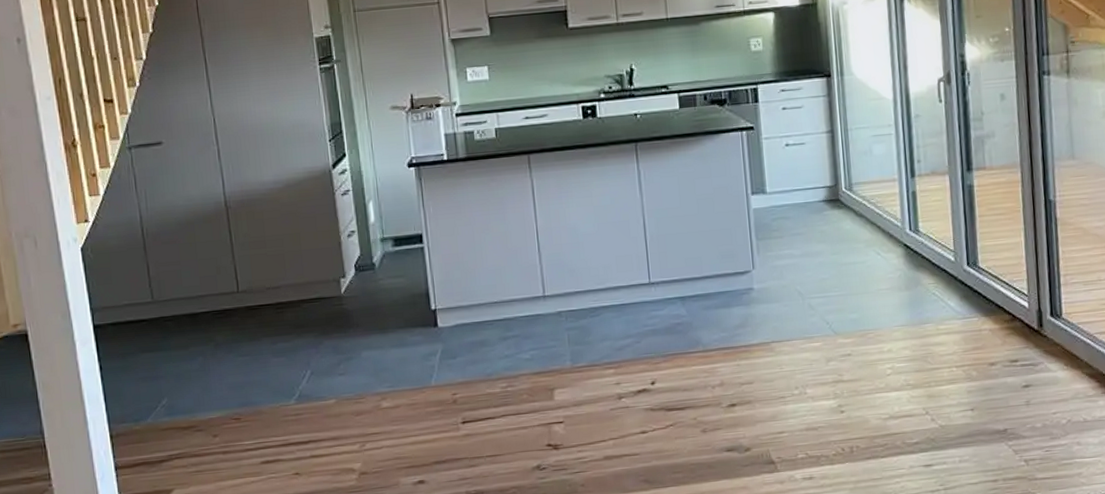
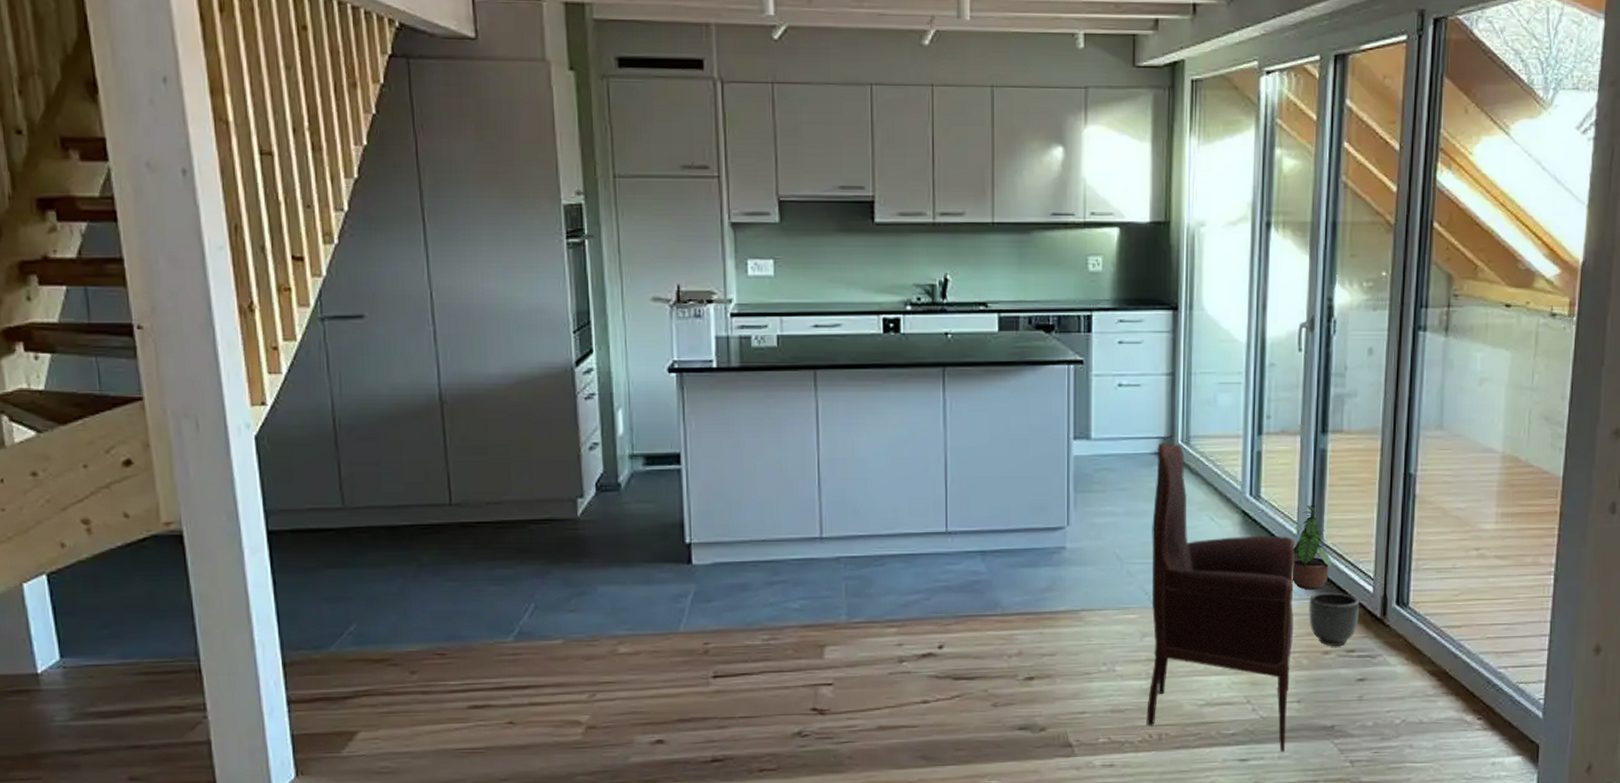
armchair: none [824,191,965,457] -> present [1147,443,1295,752]
potted plant: none [953,233,990,310] -> present [1292,504,1333,590]
planter: none [971,309,1018,358] -> present [1308,592,1359,647]

